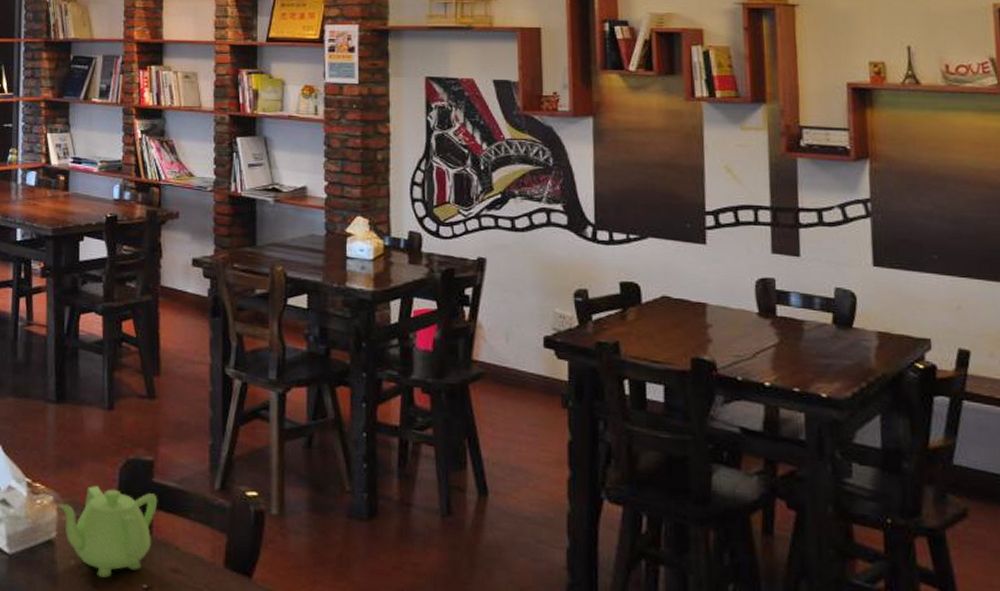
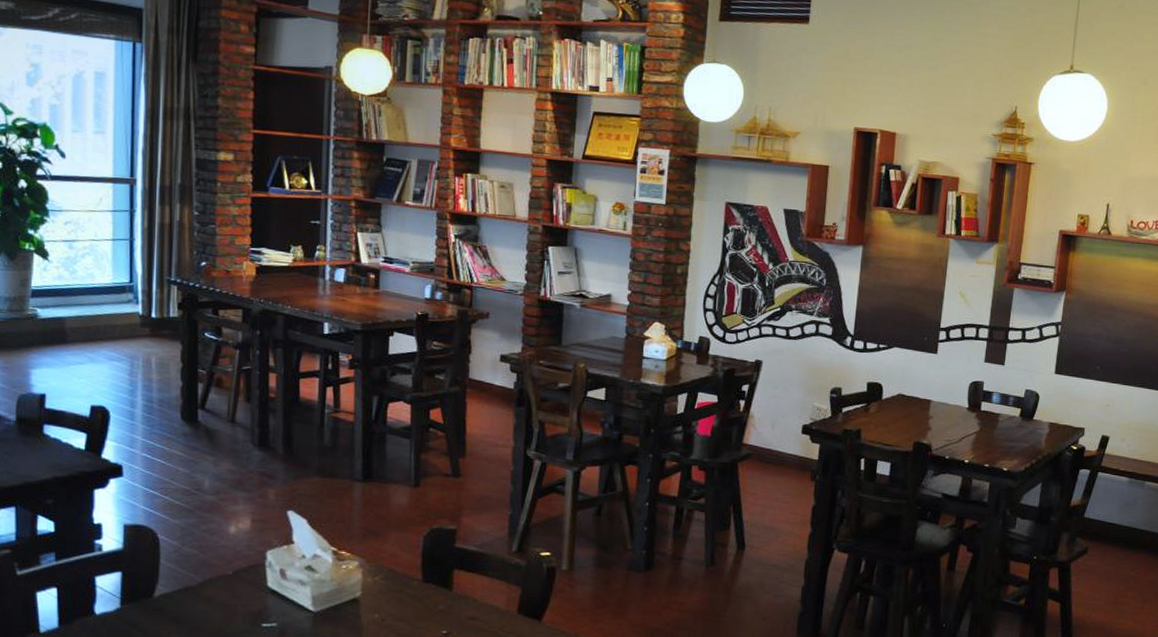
teapot: present [57,486,158,578] -> none [362,552,459,627]

